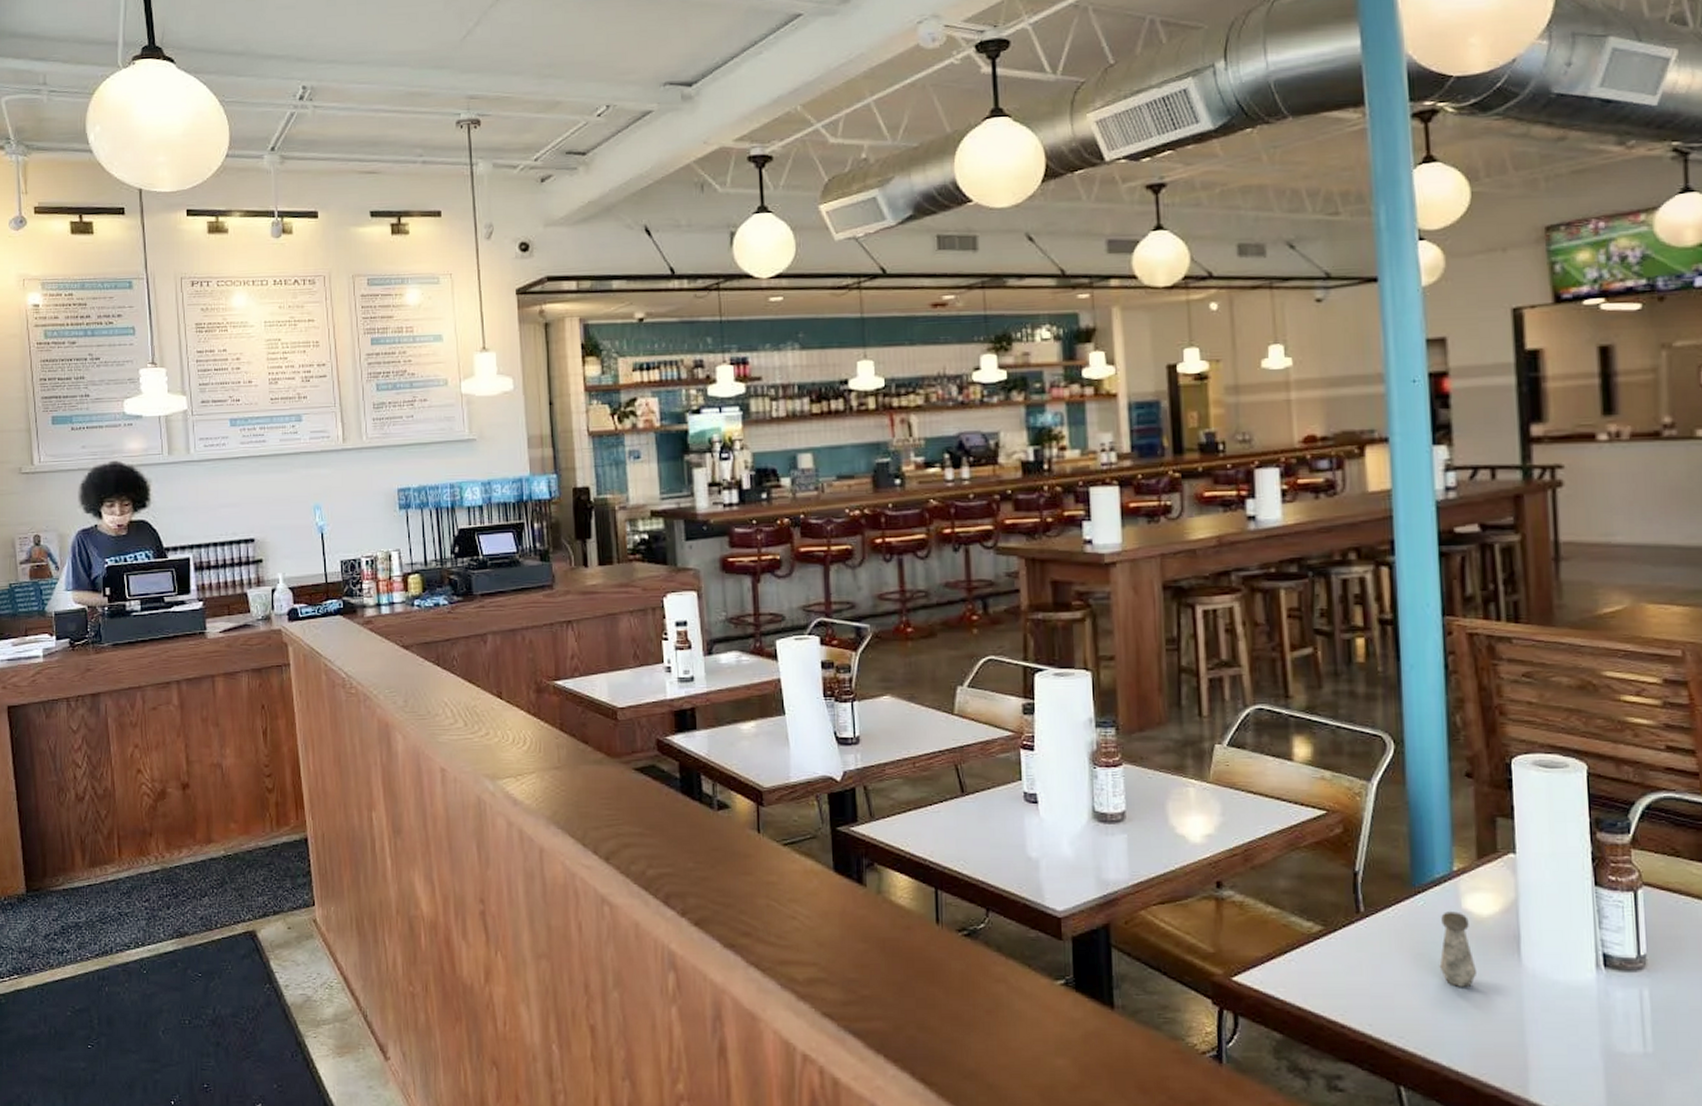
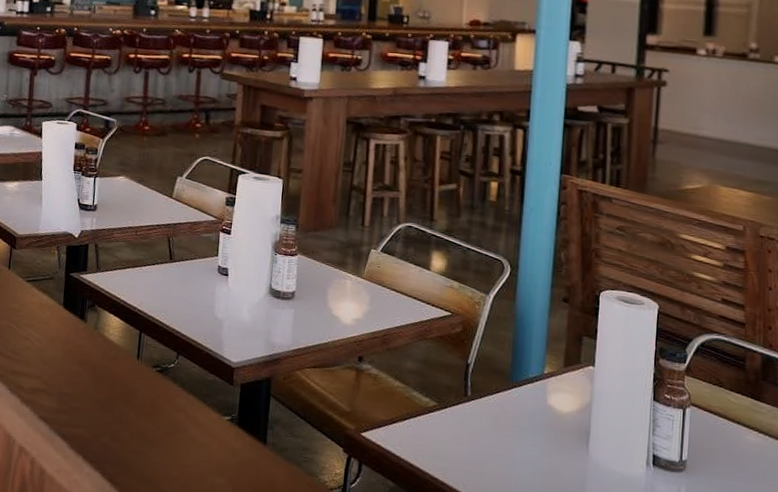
salt shaker: present [1439,911,1478,987] -> none [524,404,553,466]

